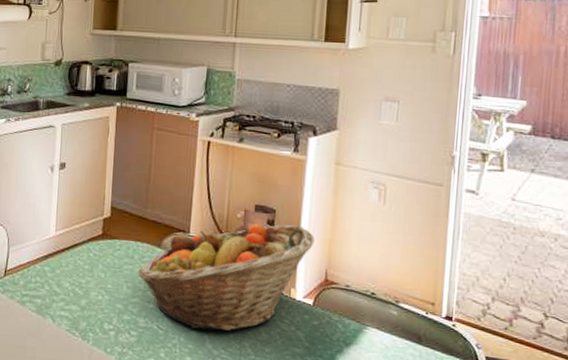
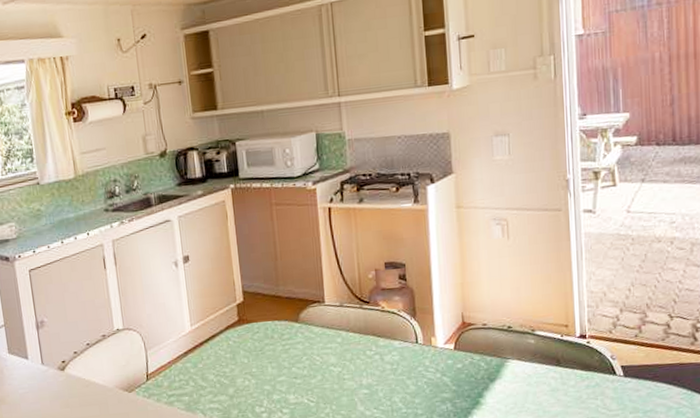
fruit basket: present [138,224,315,331] -> none [280,274,447,396]

